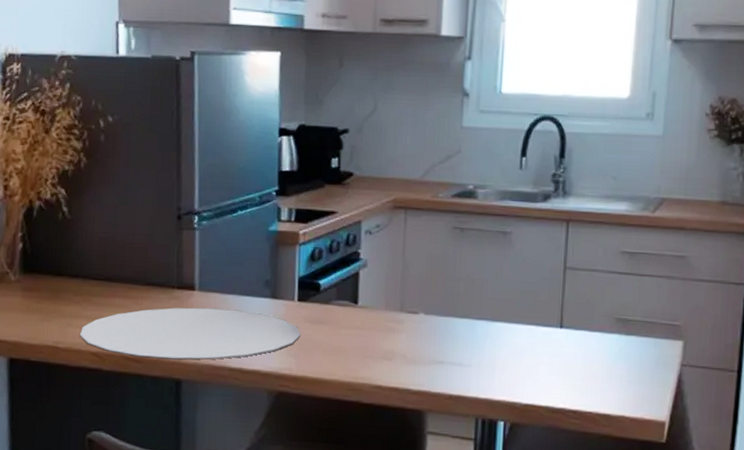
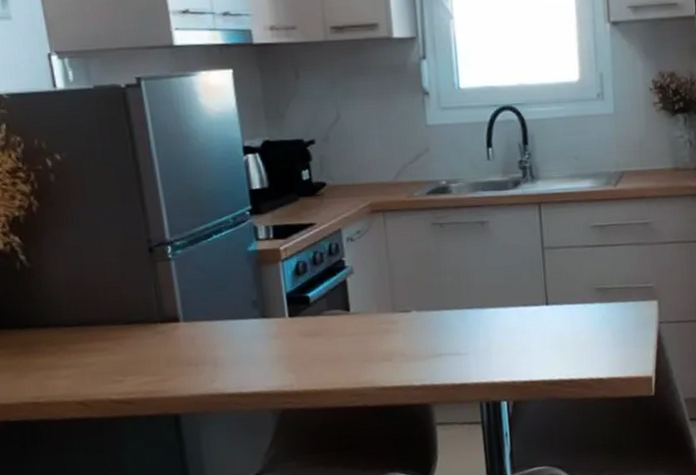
placemat: present [79,307,301,360] -> none [60,335,297,399]

